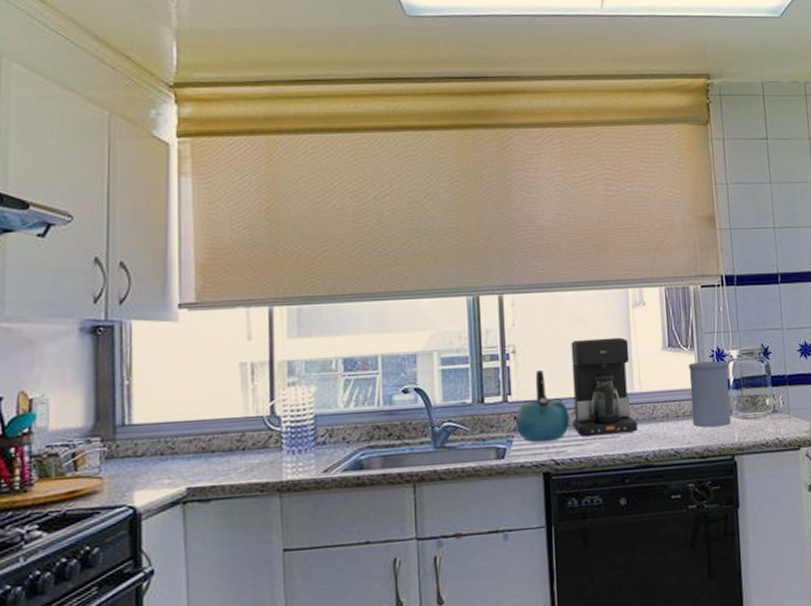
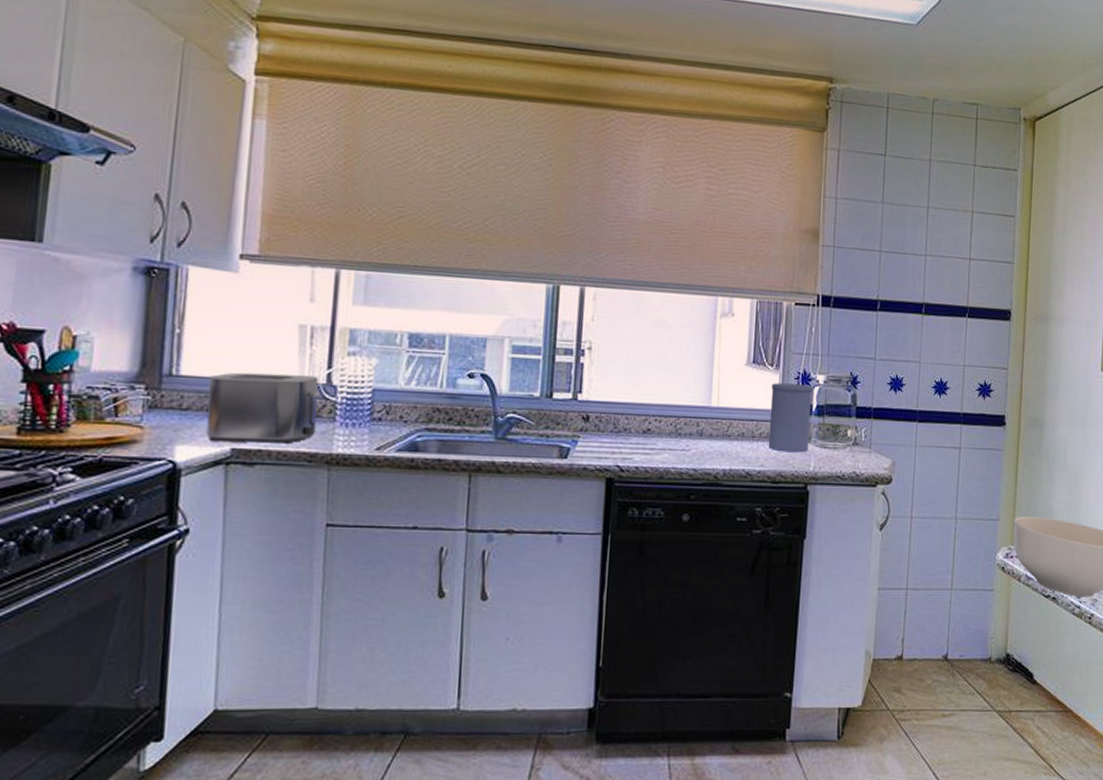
toaster: none [160,410,265,484] -> present [206,372,319,444]
kettle: present [516,370,569,443] -> none [583,371,640,447]
coffee maker: present [571,337,638,437] -> none [643,344,712,448]

